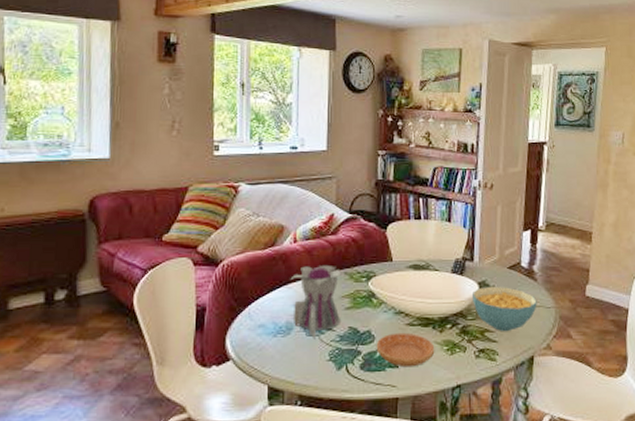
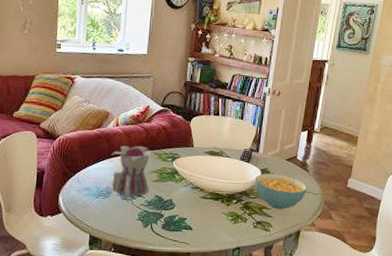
saucer: present [376,332,435,368] -> none [175,203,222,231]

